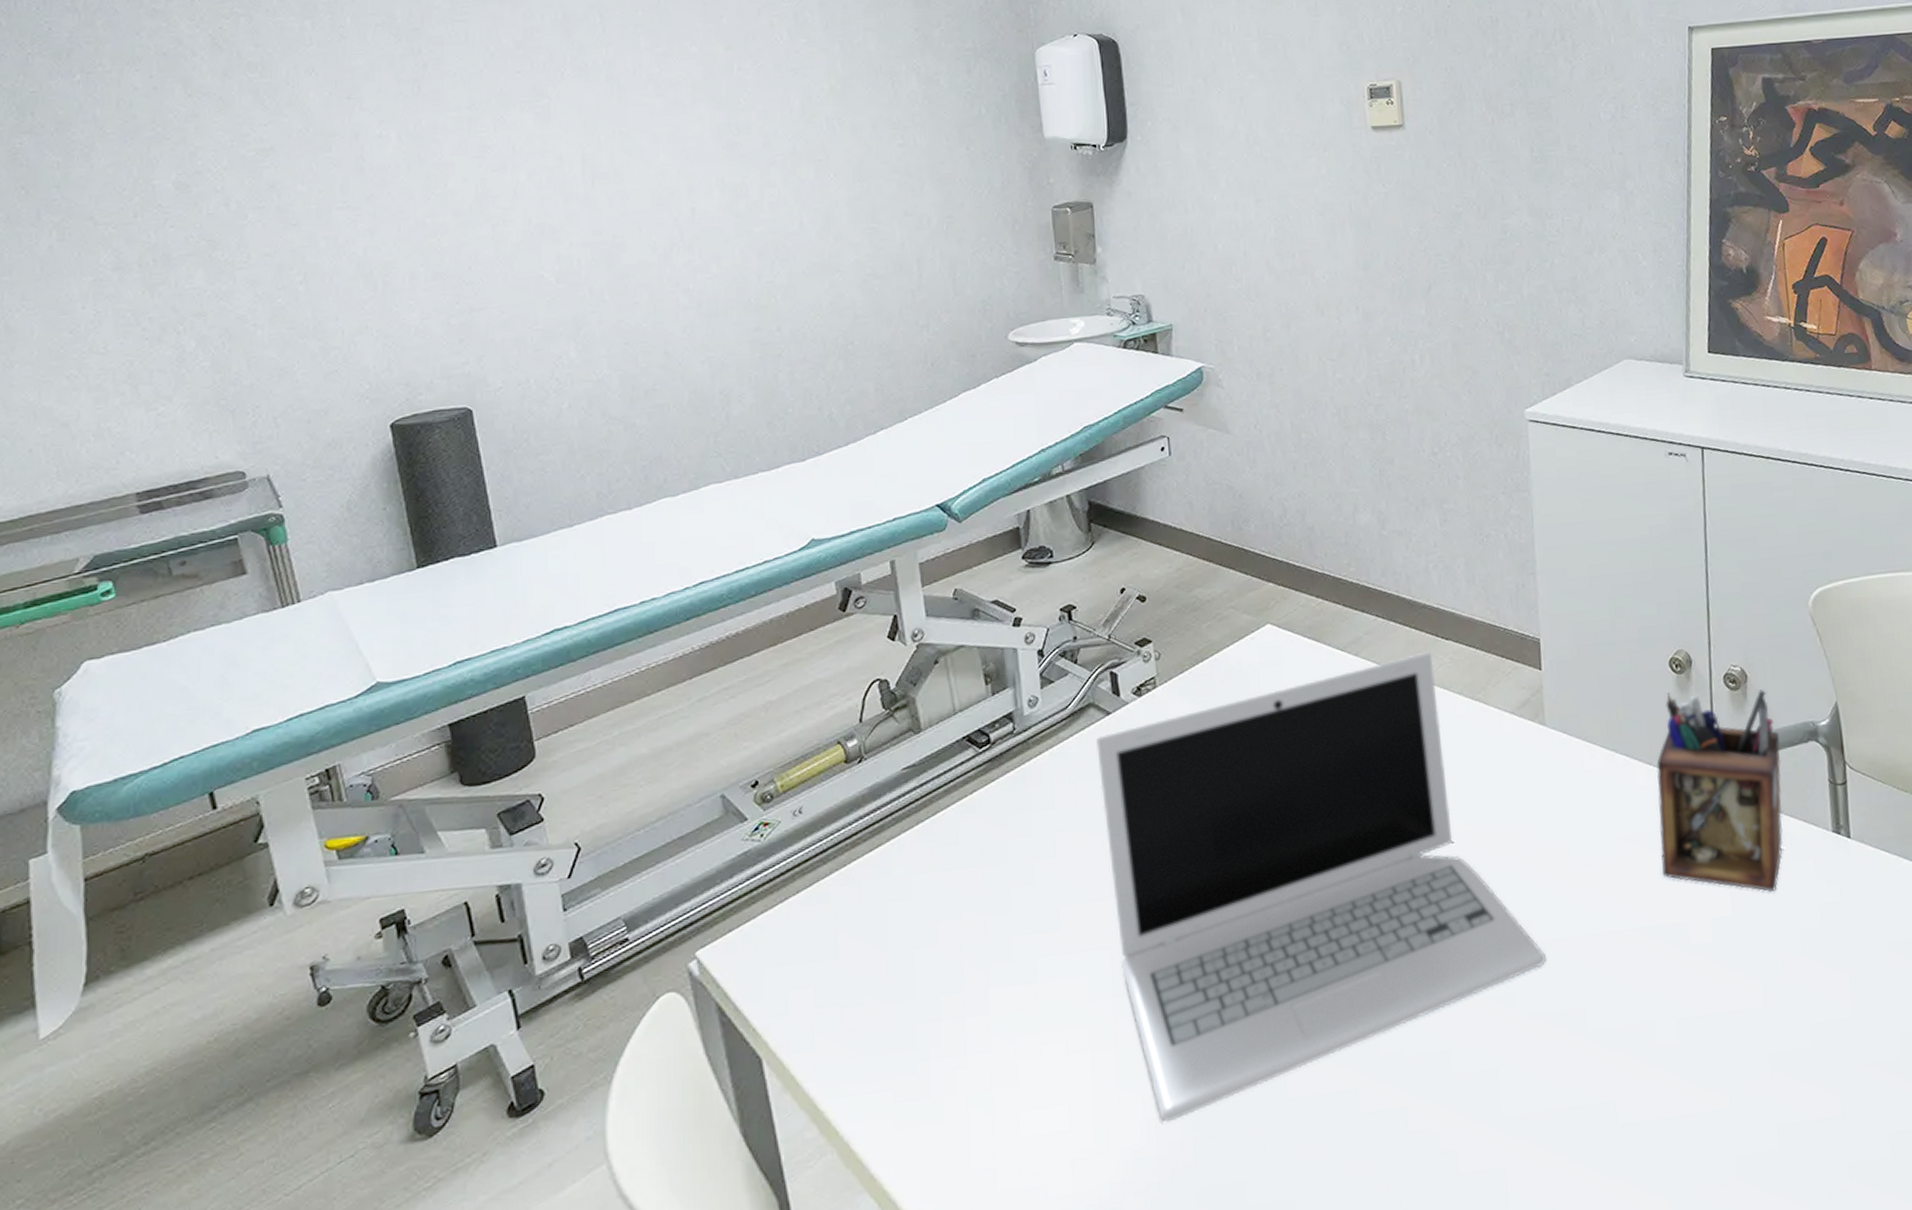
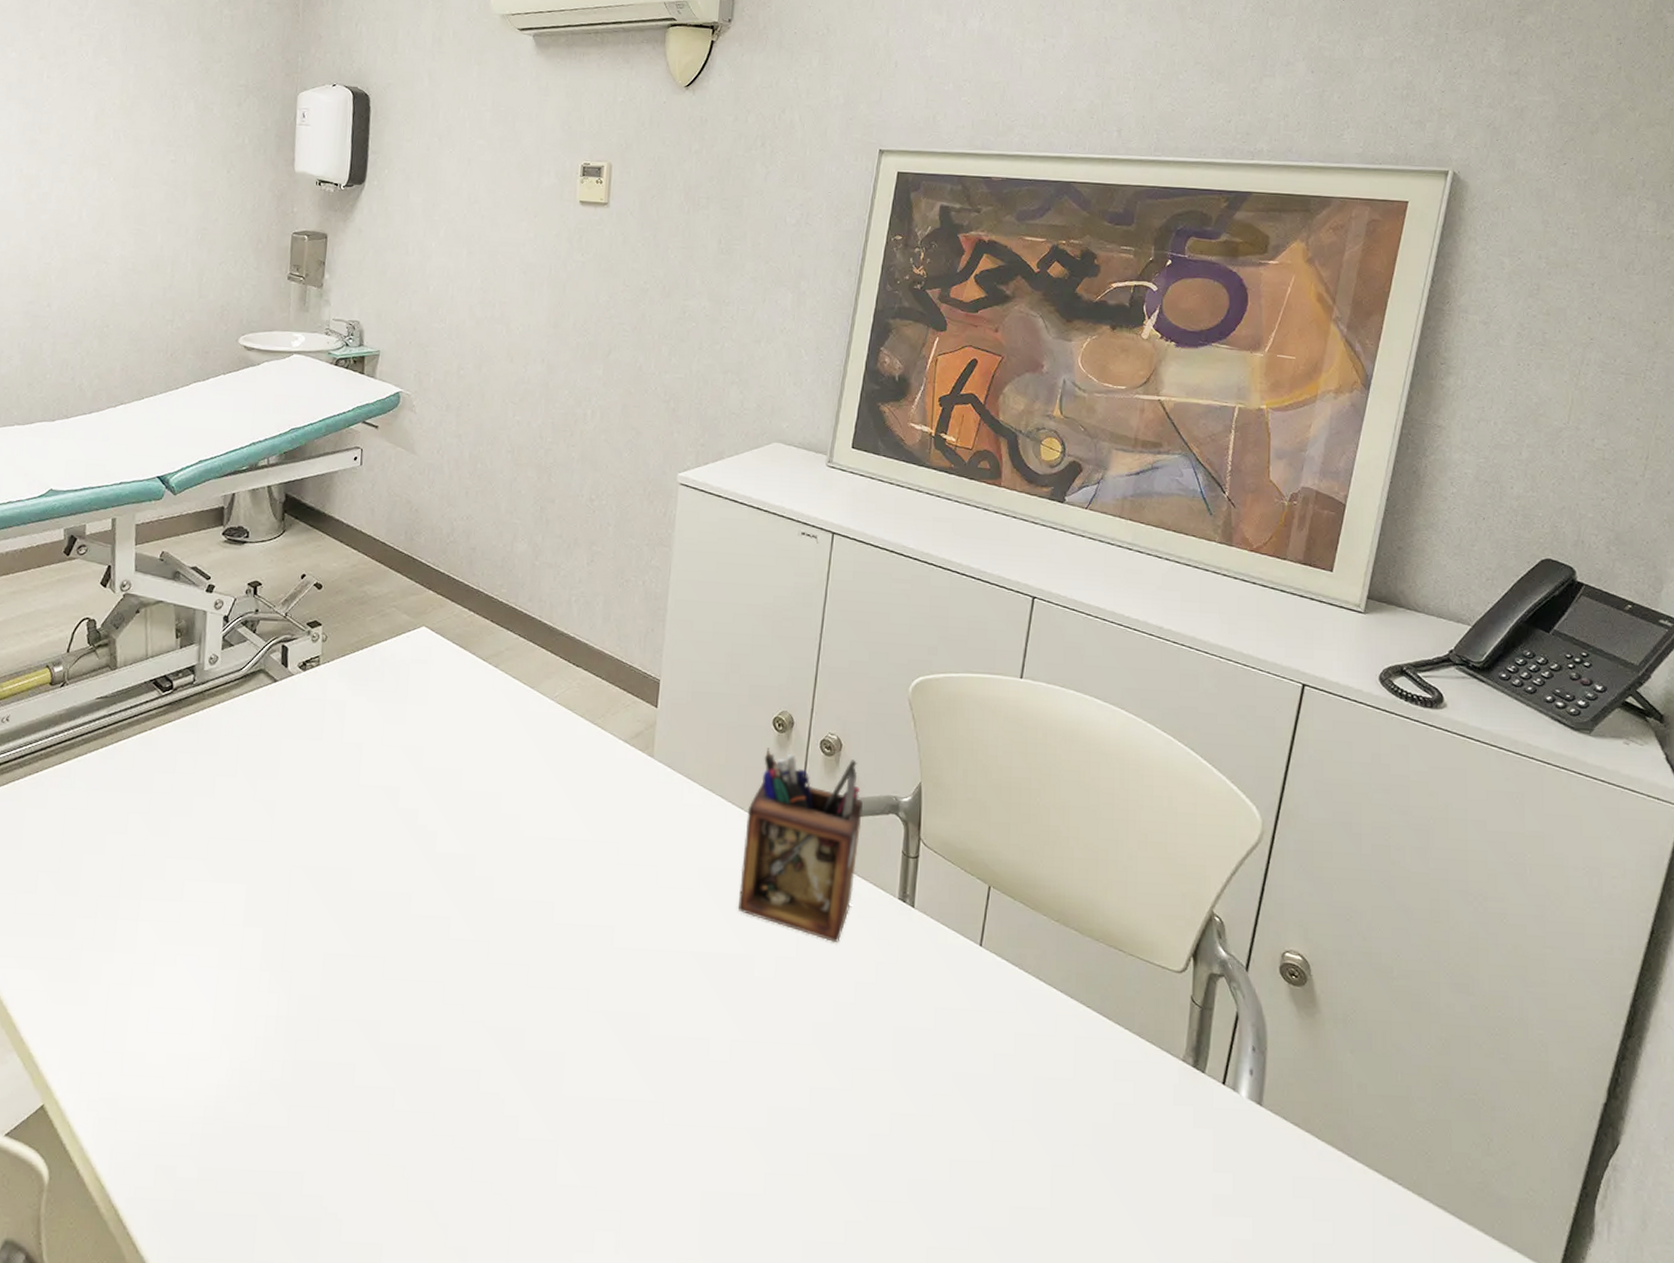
laptop: present [1096,651,1546,1122] -> none [253,674,622,1043]

